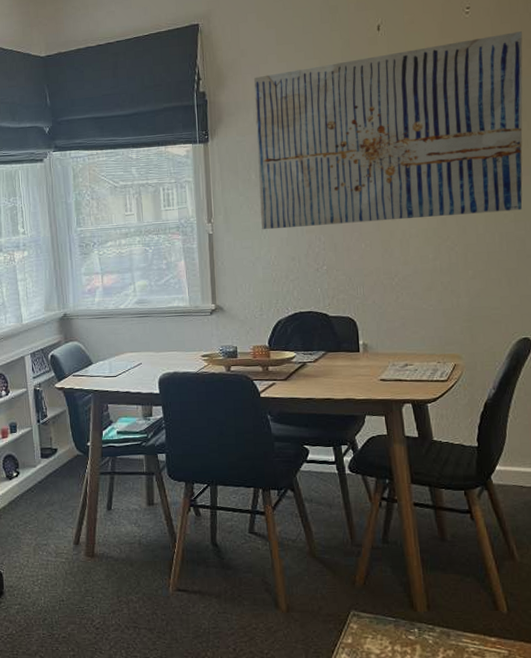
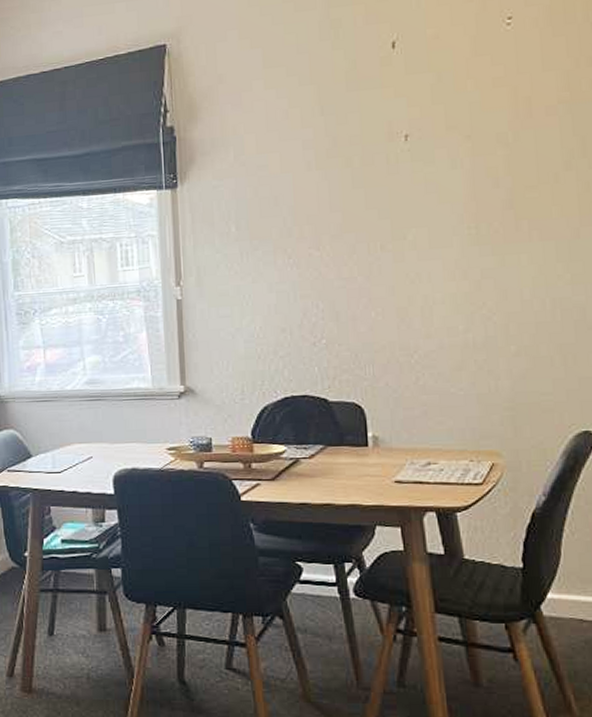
wall art: present [253,31,523,230] -> none [234,46,582,295]

